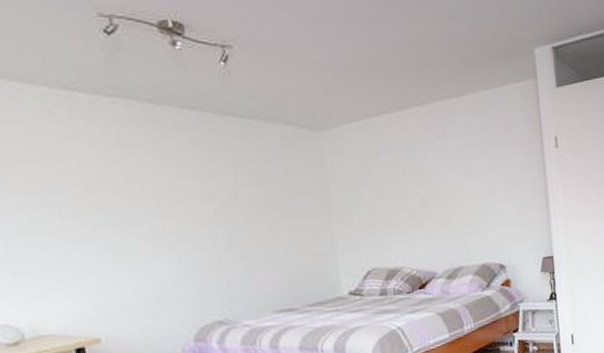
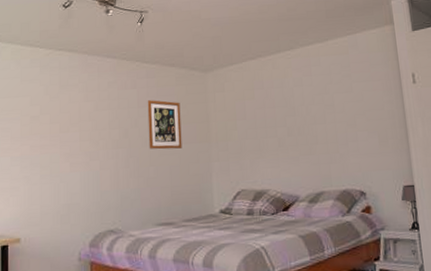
wall art: none [246,165,298,226] -> present [147,100,182,150]

